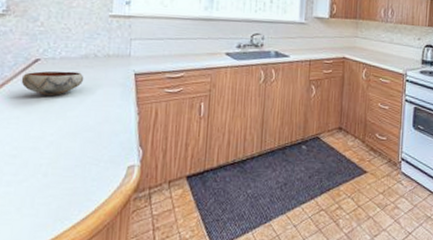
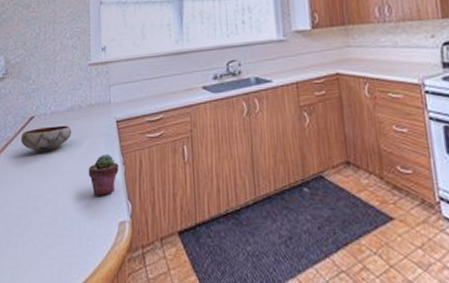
potted succulent: none [98,104,133,142] -> present [88,154,119,196]

